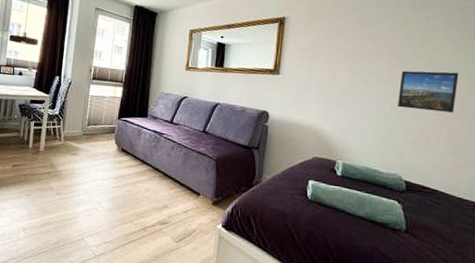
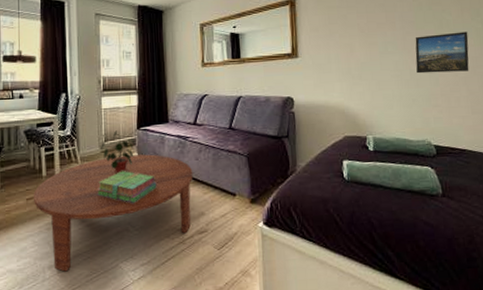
coffee table: none [18,140,163,236] -> present [33,154,193,272]
stack of books: none [74,154,129,186] -> present [97,171,157,203]
potted plant: none [83,117,114,157] -> present [101,130,135,174]

